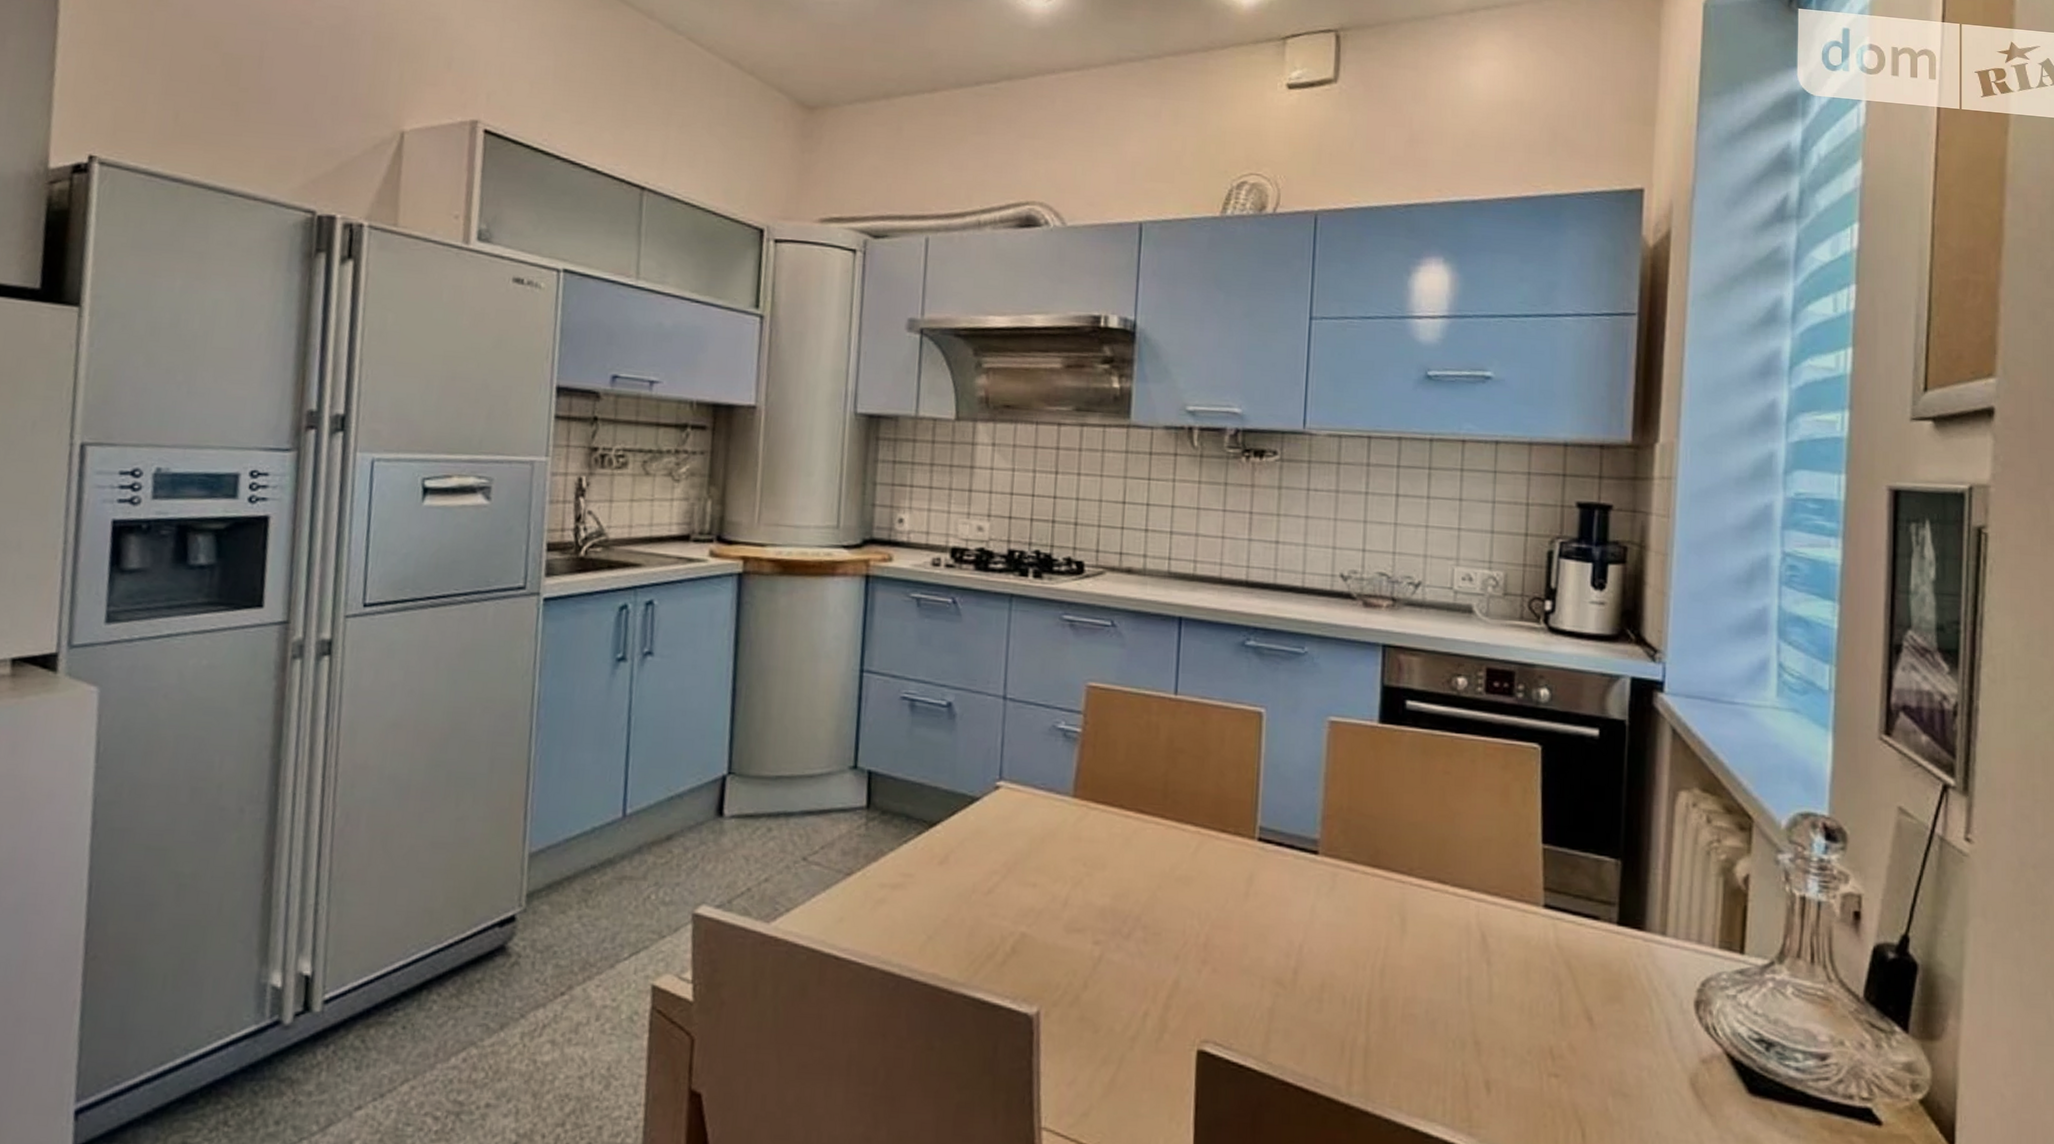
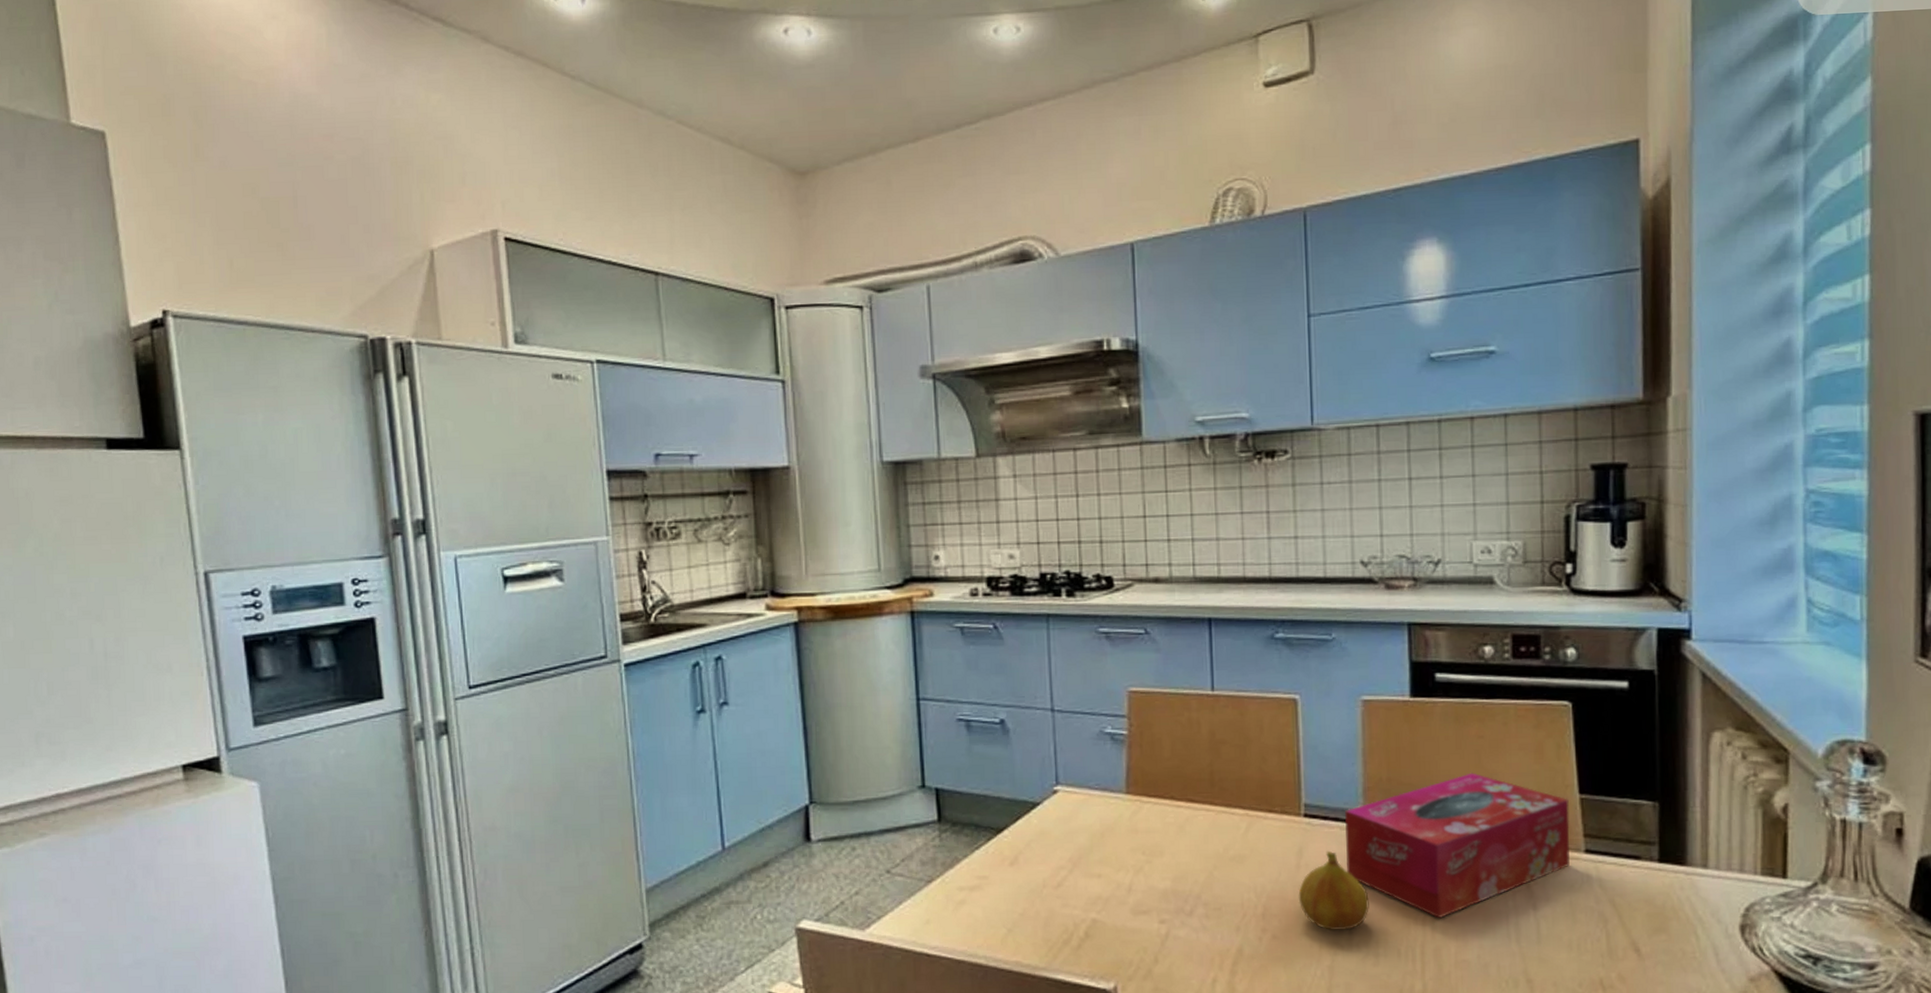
fruit: none [1243,880,1318,970] -> present [1298,850,1369,930]
tissue box: none [1298,810,1531,965] -> present [1345,772,1570,918]

